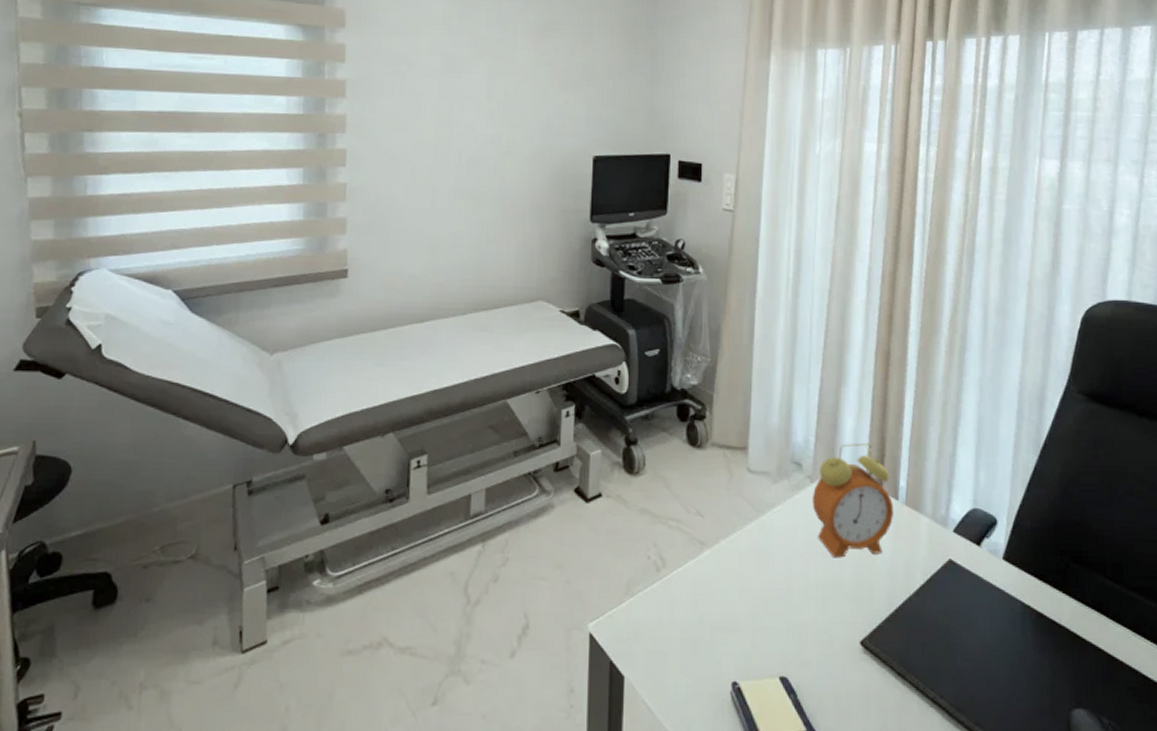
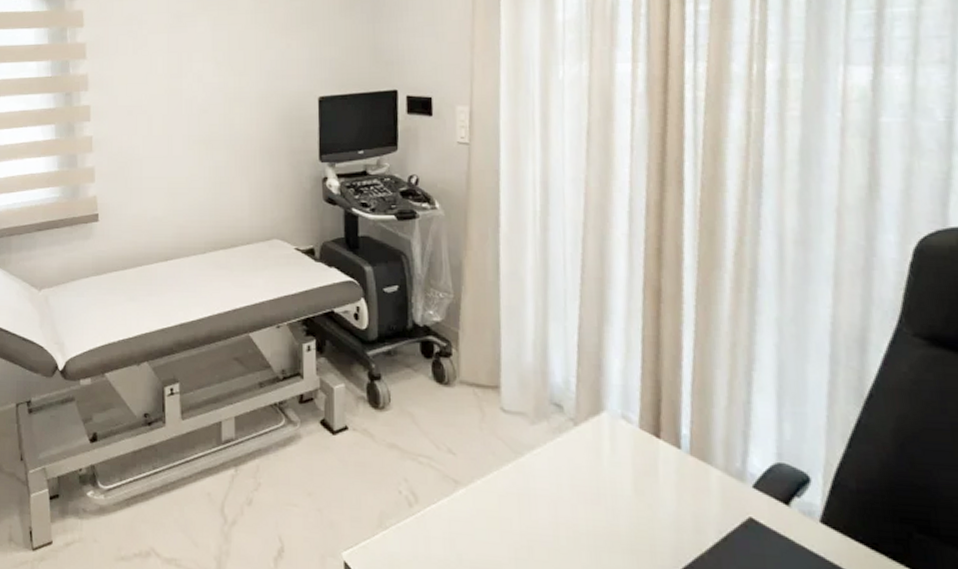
alarm clock: present [812,442,895,558] -> none [576,385,677,507]

